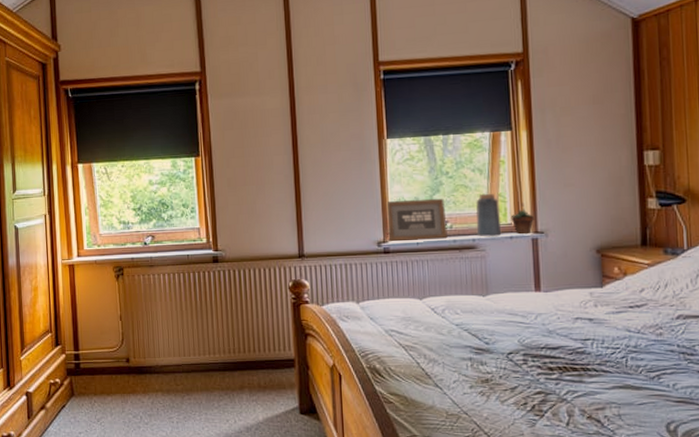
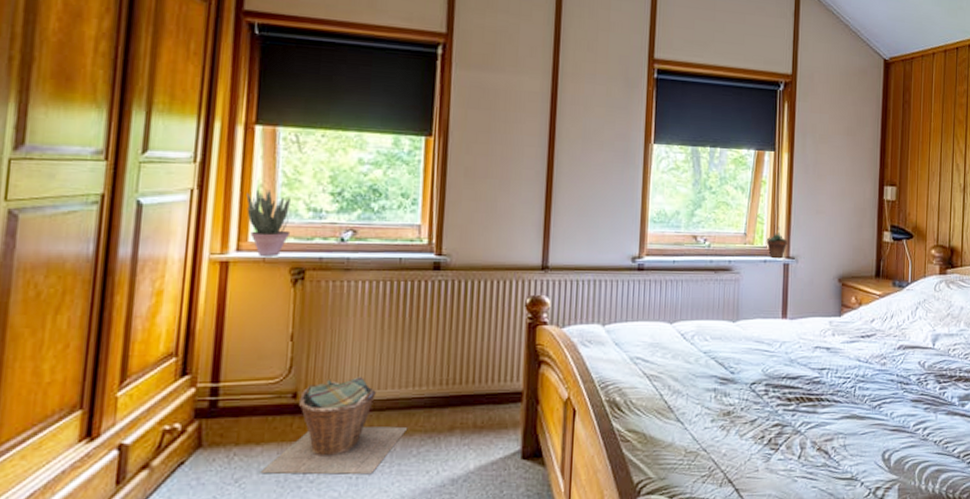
potted plant: none [79,210,111,260] -> present [246,189,291,258]
laundry basket: none [112,347,209,421] -> present [260,377,408,475]
picture frame: present [385,198,448,242] -> none [644,212,706,258]
vase: present [475,193,502,237] -> none [733,213,758,260]

